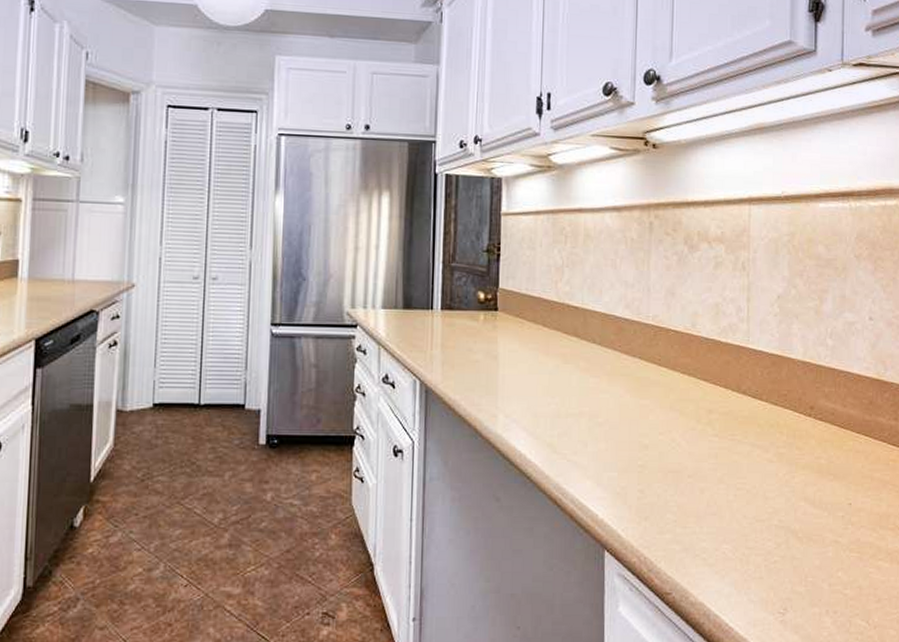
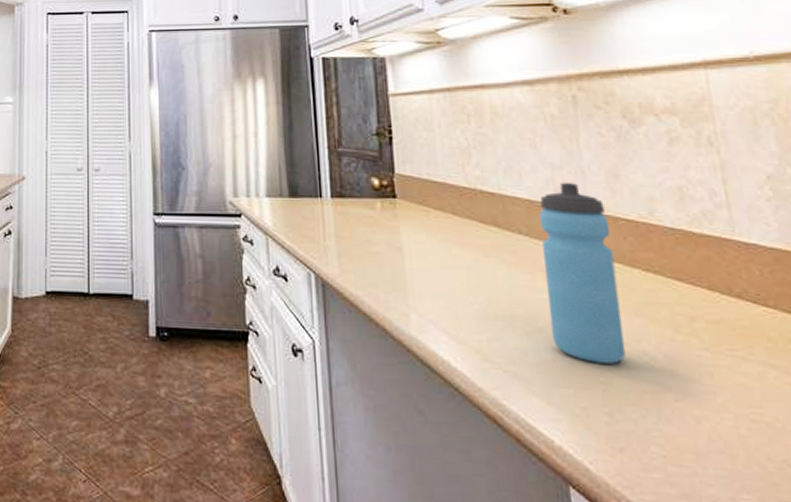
water bottle: none [607,298,663,450] -> present [539,182,626,364]

